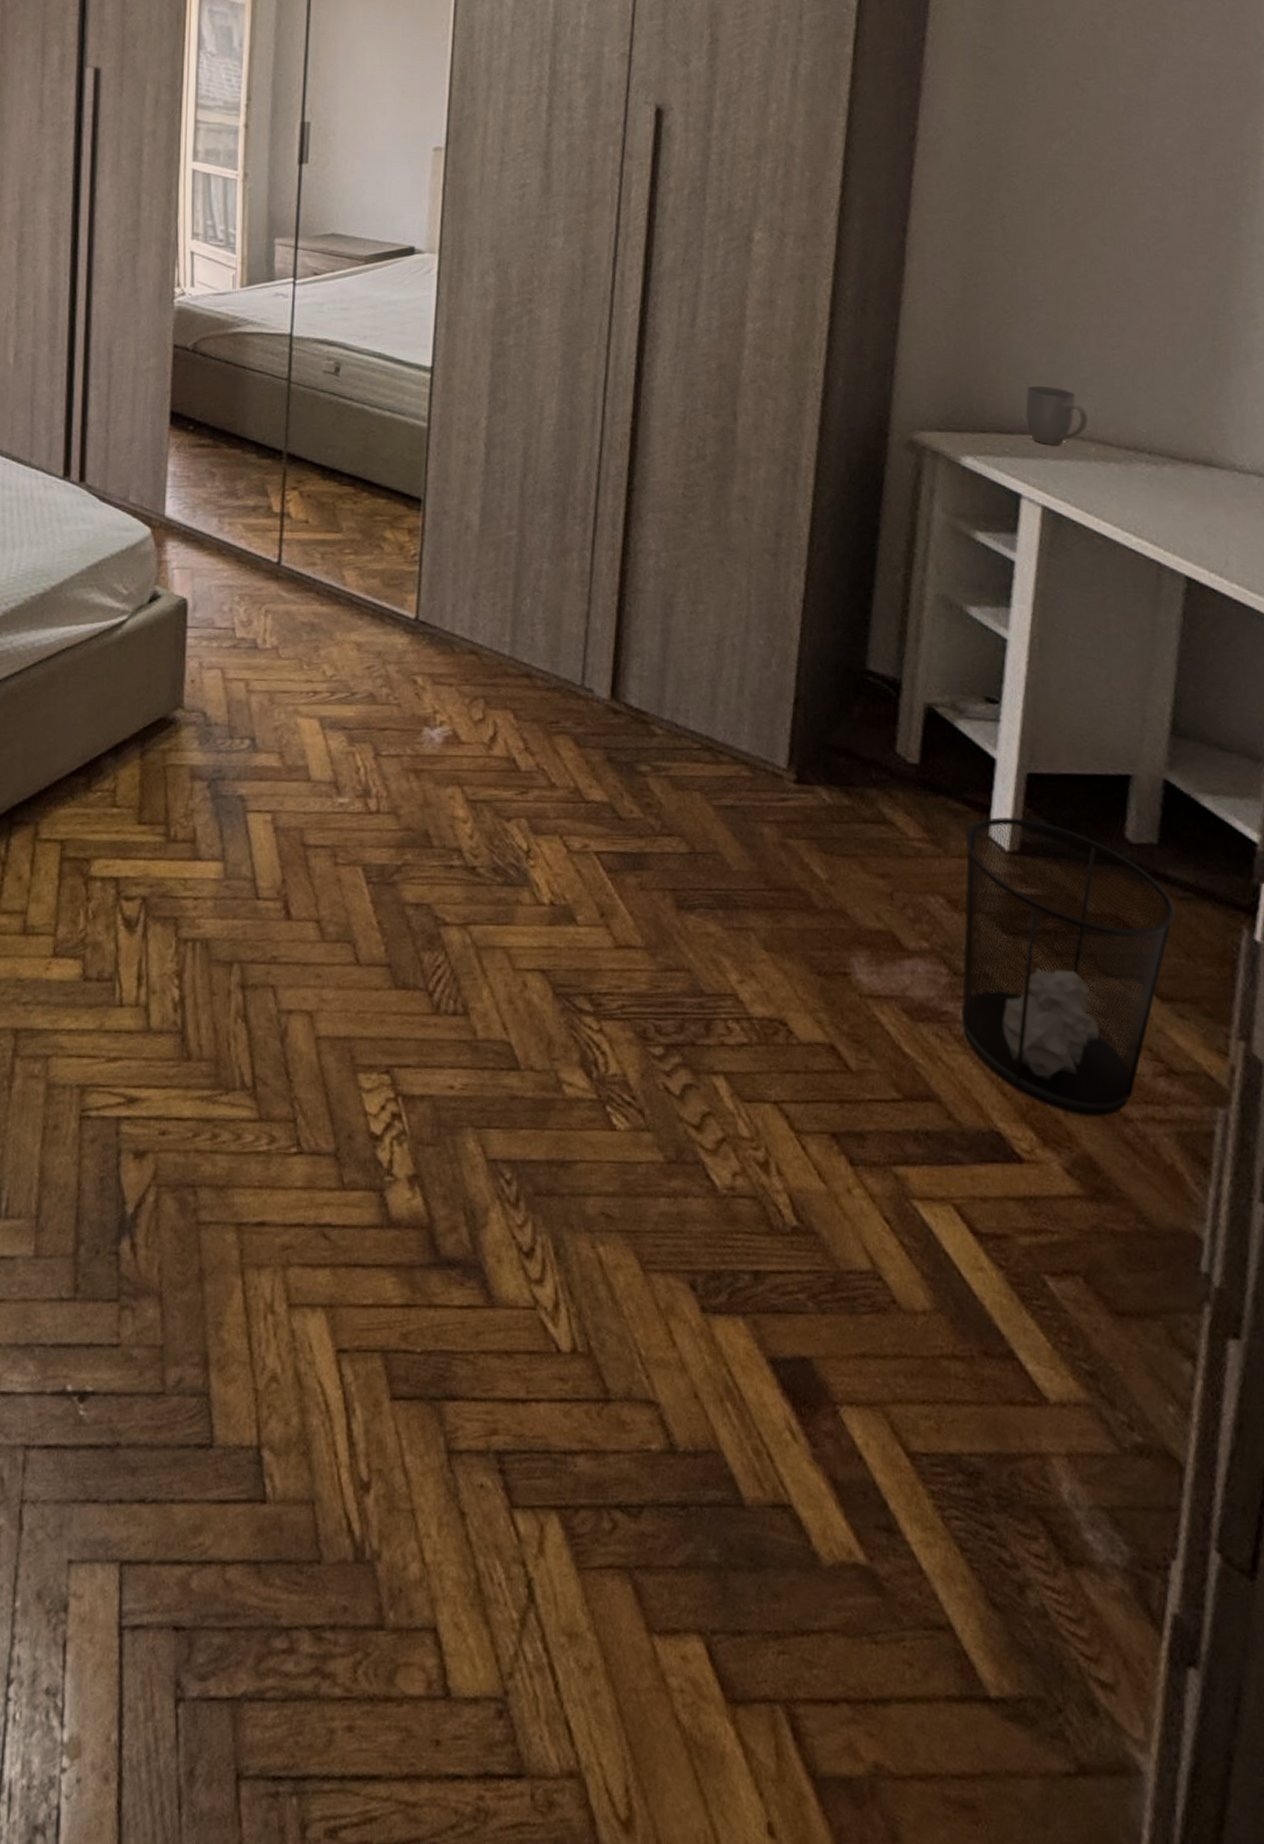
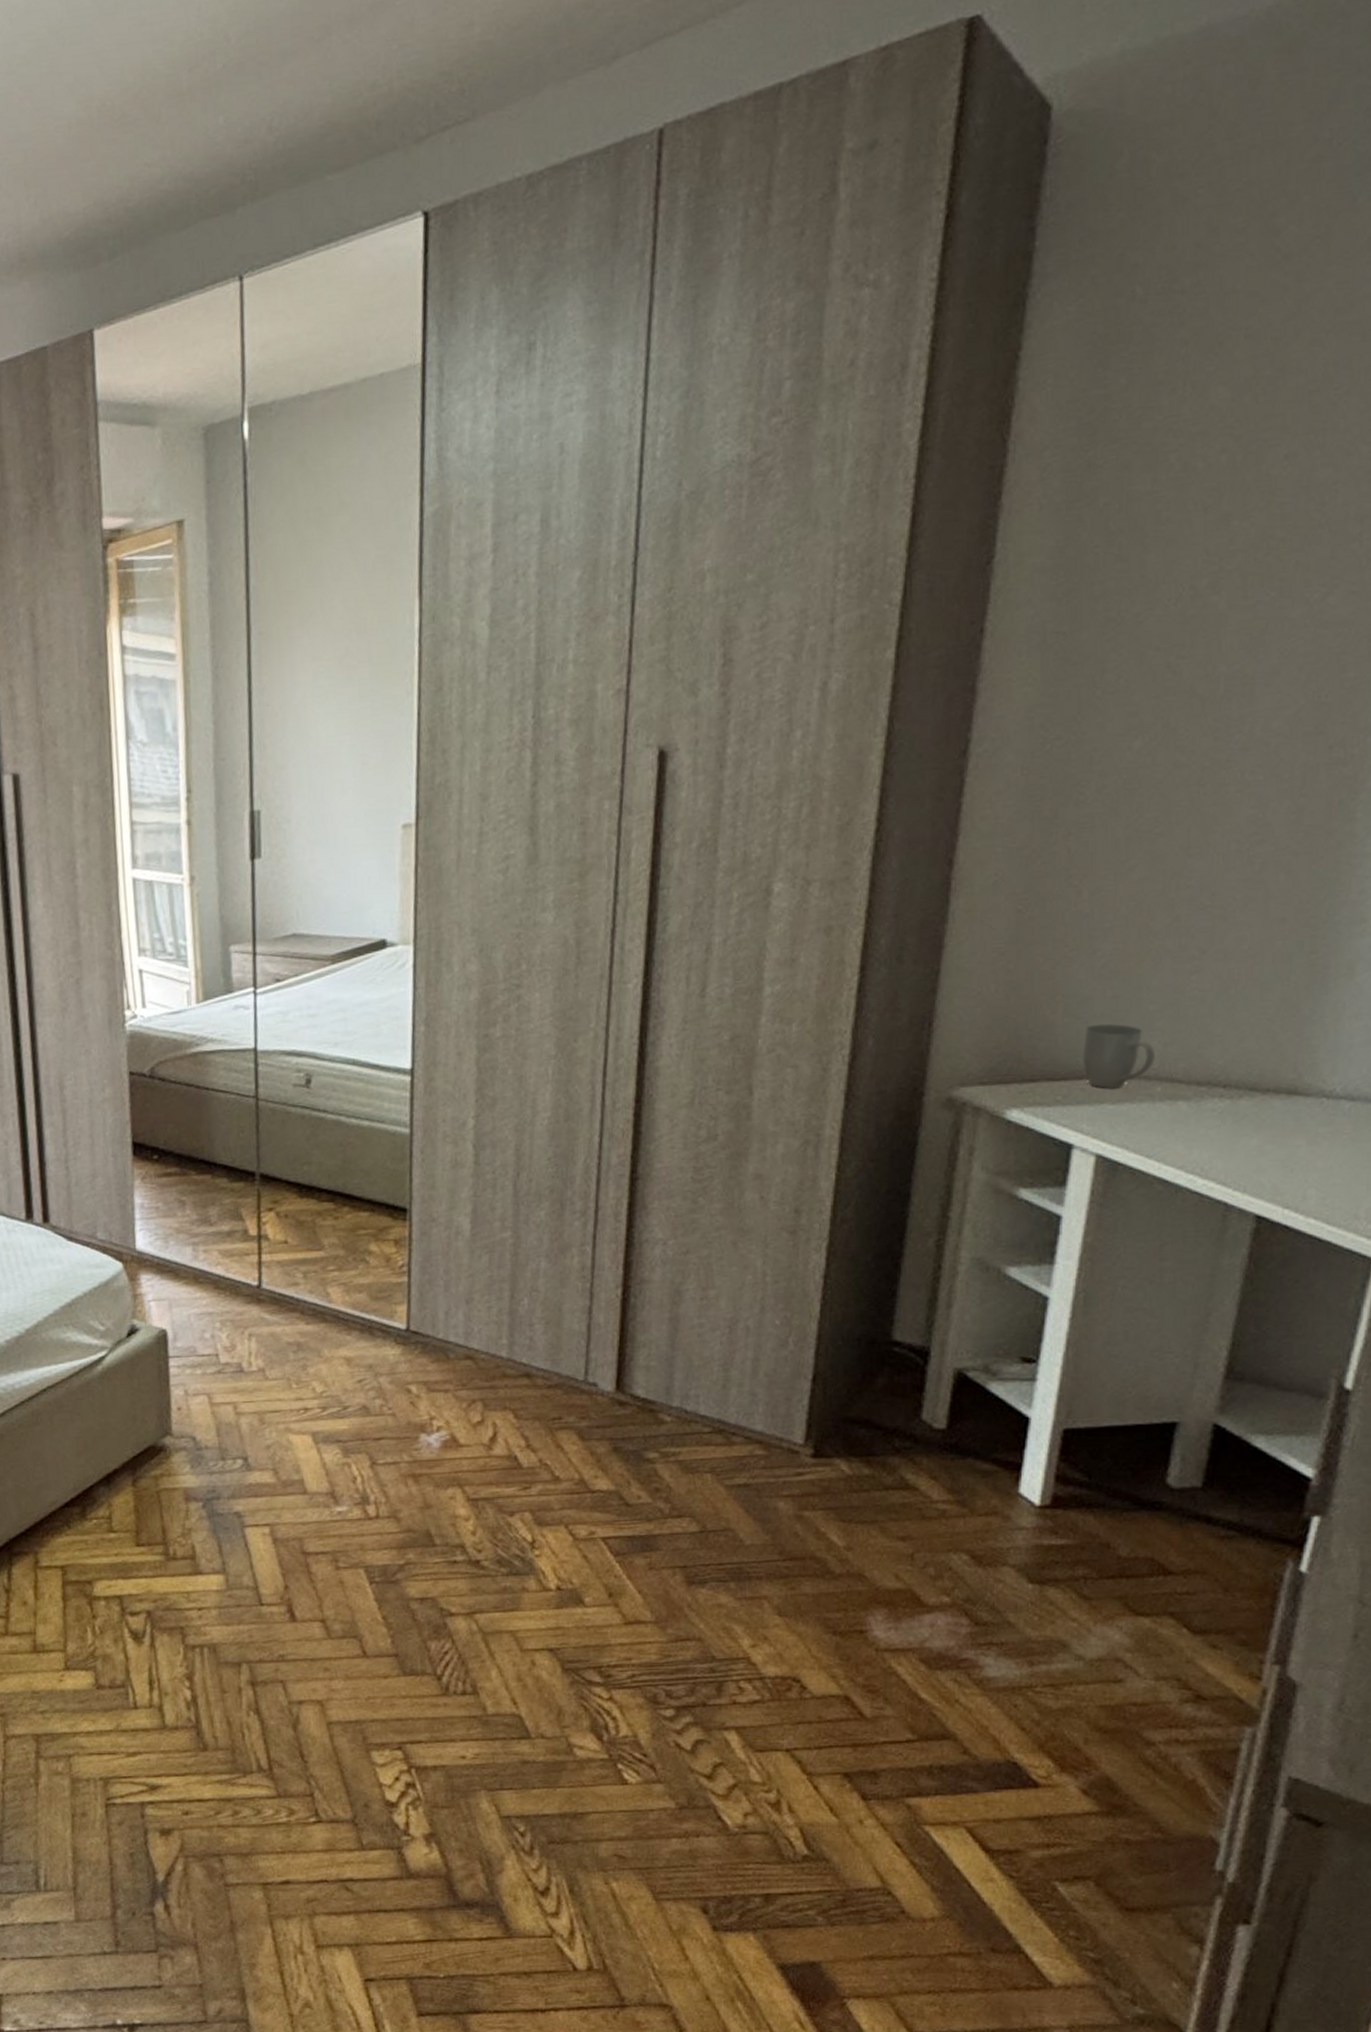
waste bin: present [961,816,1176,1116] -> none [981,1472,1216,1743]

